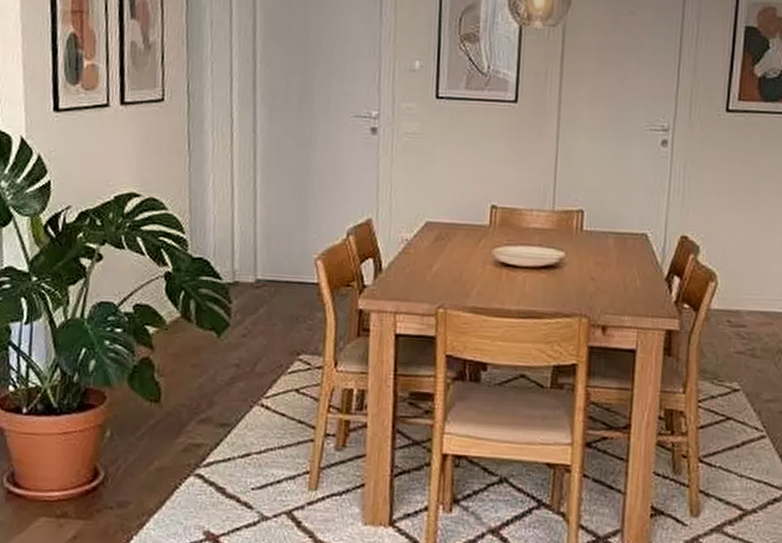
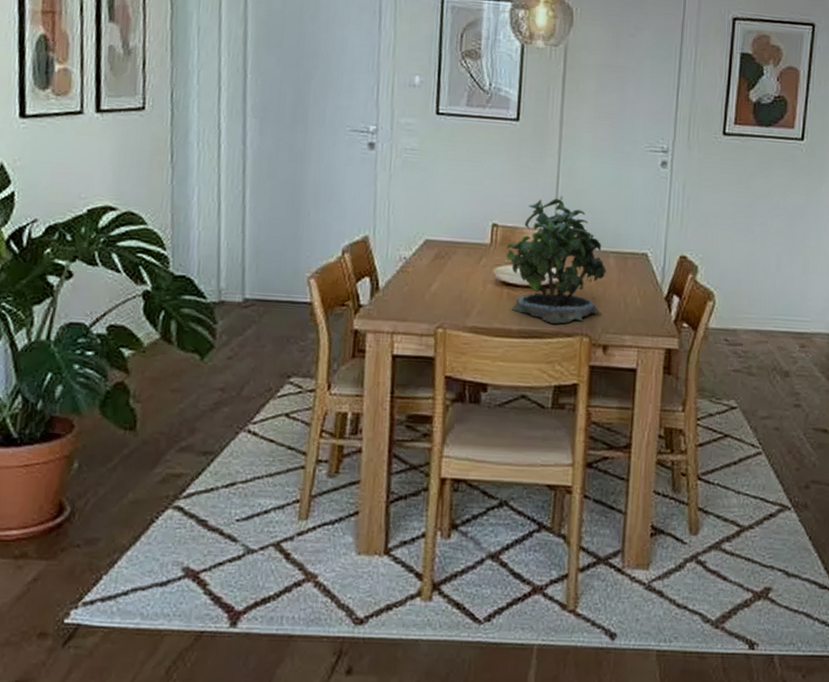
potted plant: none [504,177,605,305] -> present [505,196,606,324]

